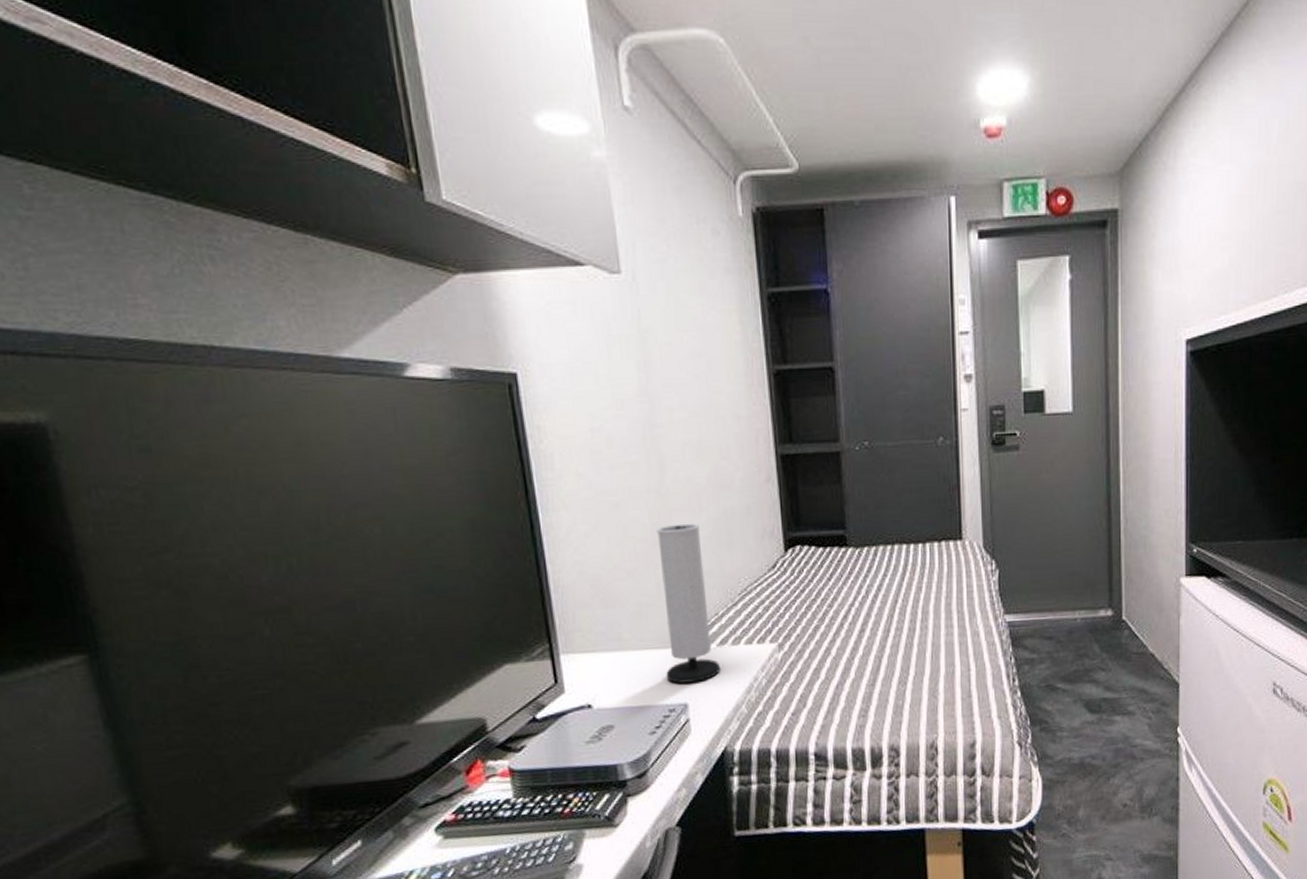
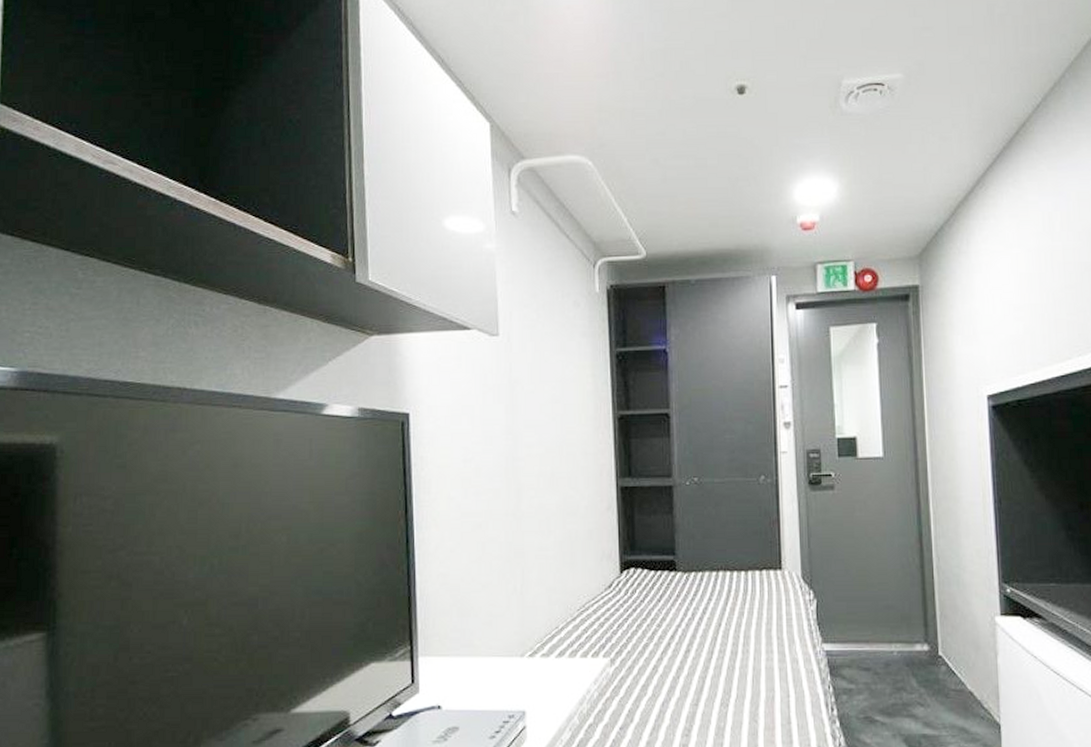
speaker: present [657,523,720,684] -> none [508,544,557,691]

